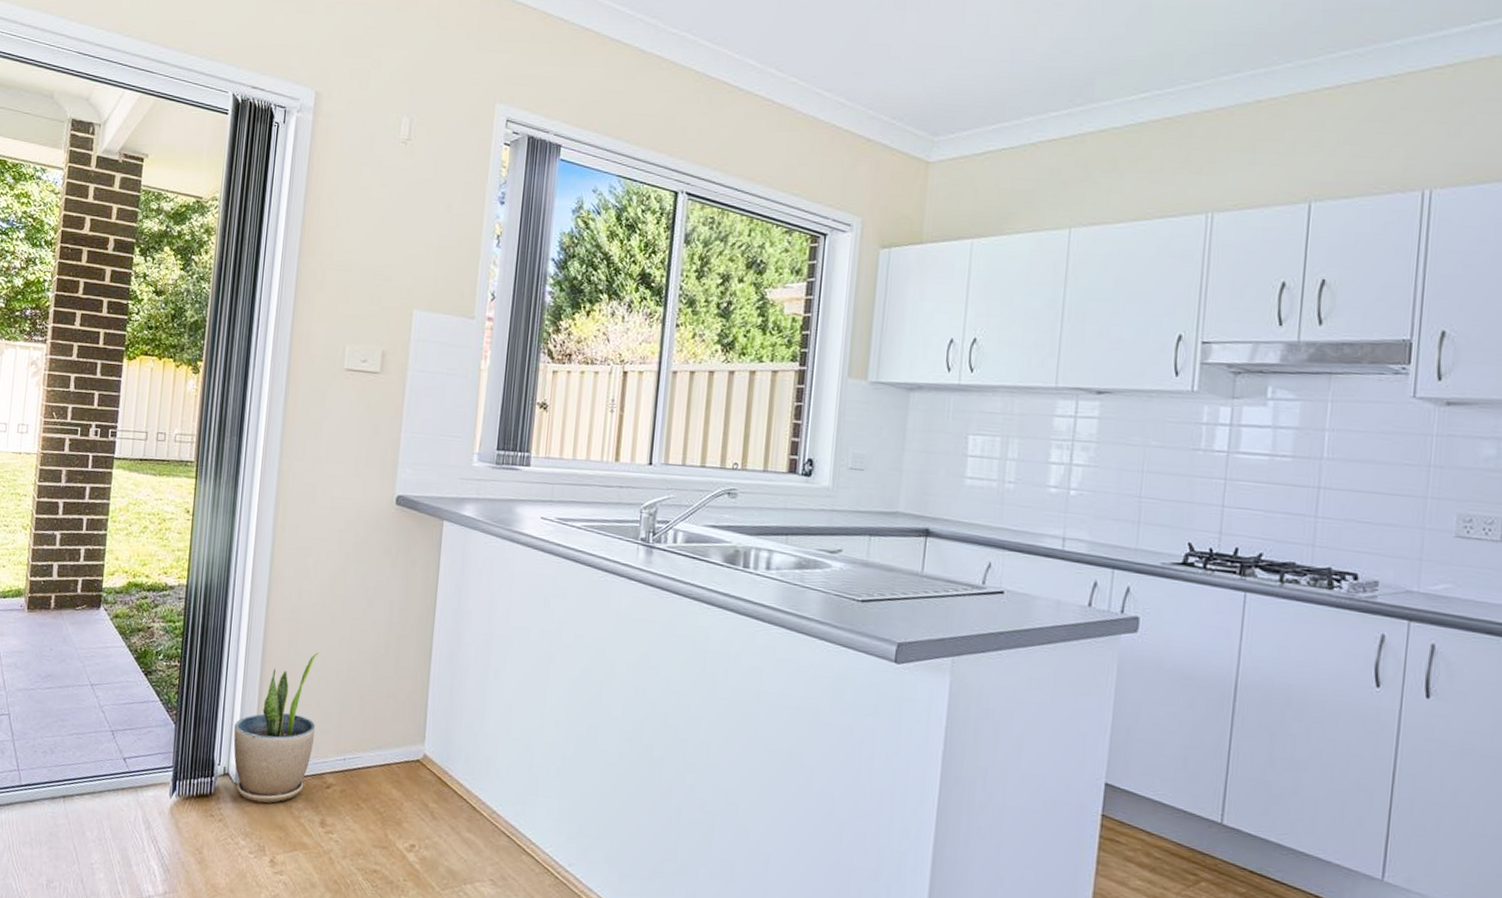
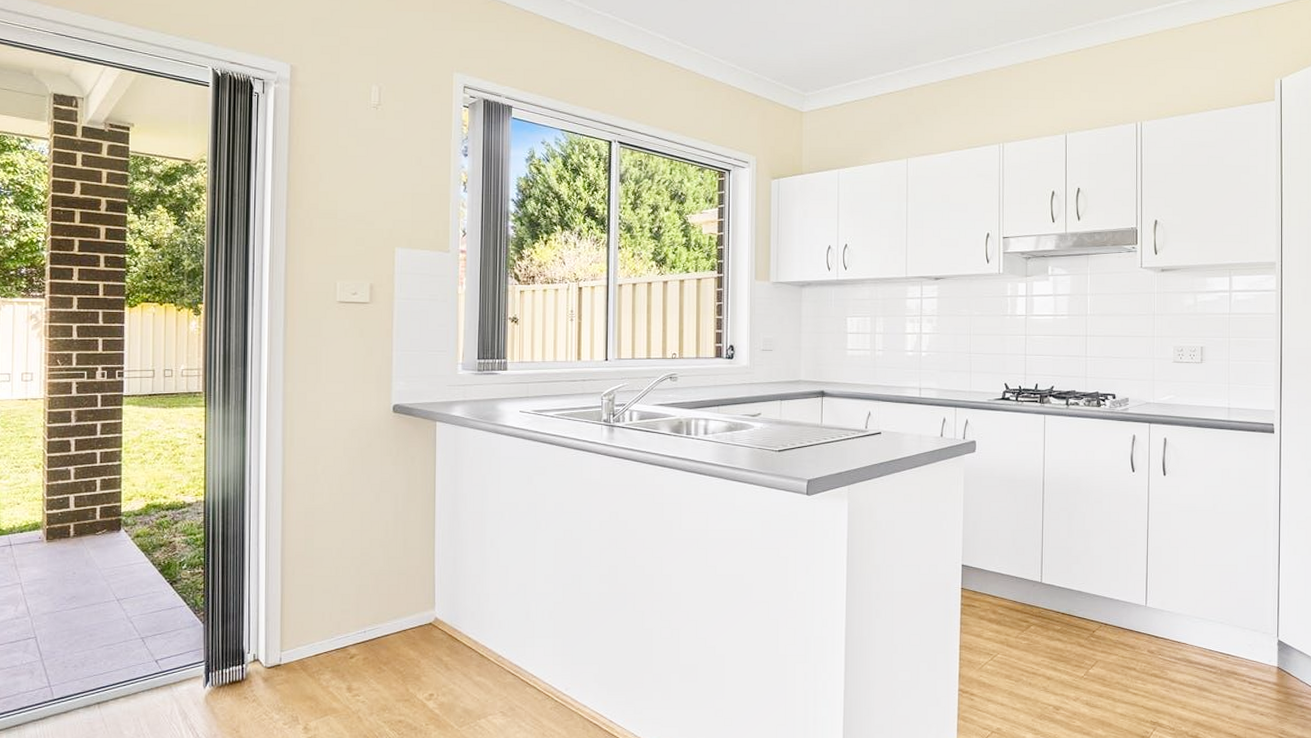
potted plant: present [233,652,320,803] -> none [260,544,336,680]

